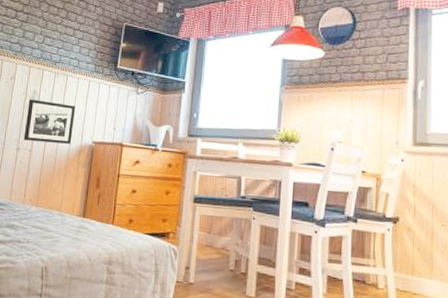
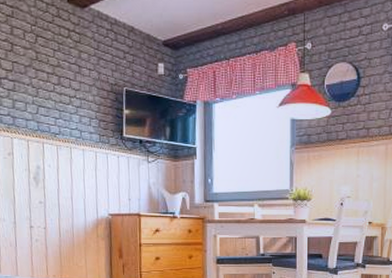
picture frame: present [23,99,75,144] -> none [33,175,87,218]

